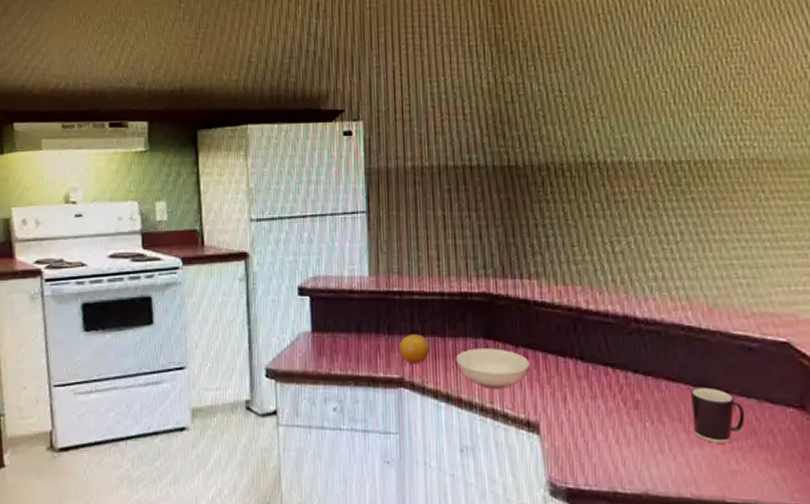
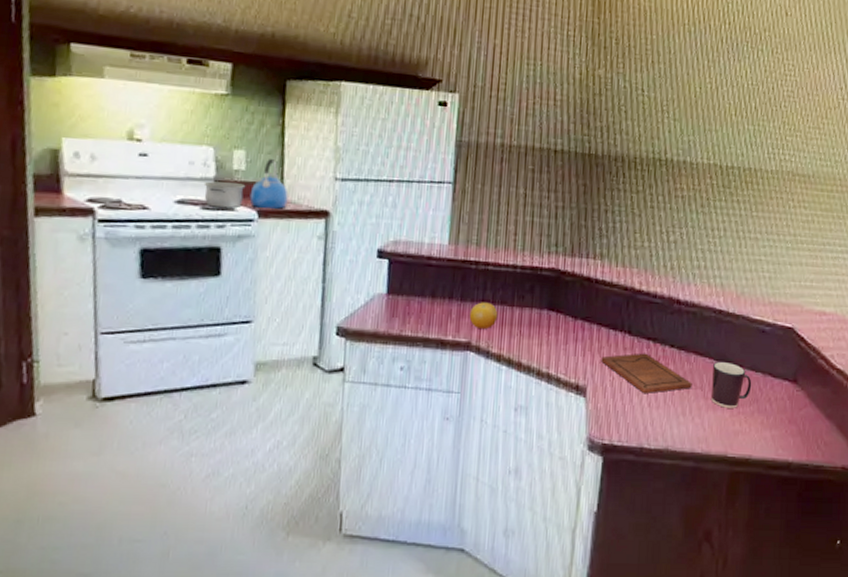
cooking pot: none [132,233,169,258] -> present [203,181,246,209]
kettle: none [173,207,208,255] -> present [249,159,289,209]
bowl: present [455,348,531,390] -> none [520,318,586,357]
cutting board: none [552,381,668,428] -> present [601,353,692,393]

